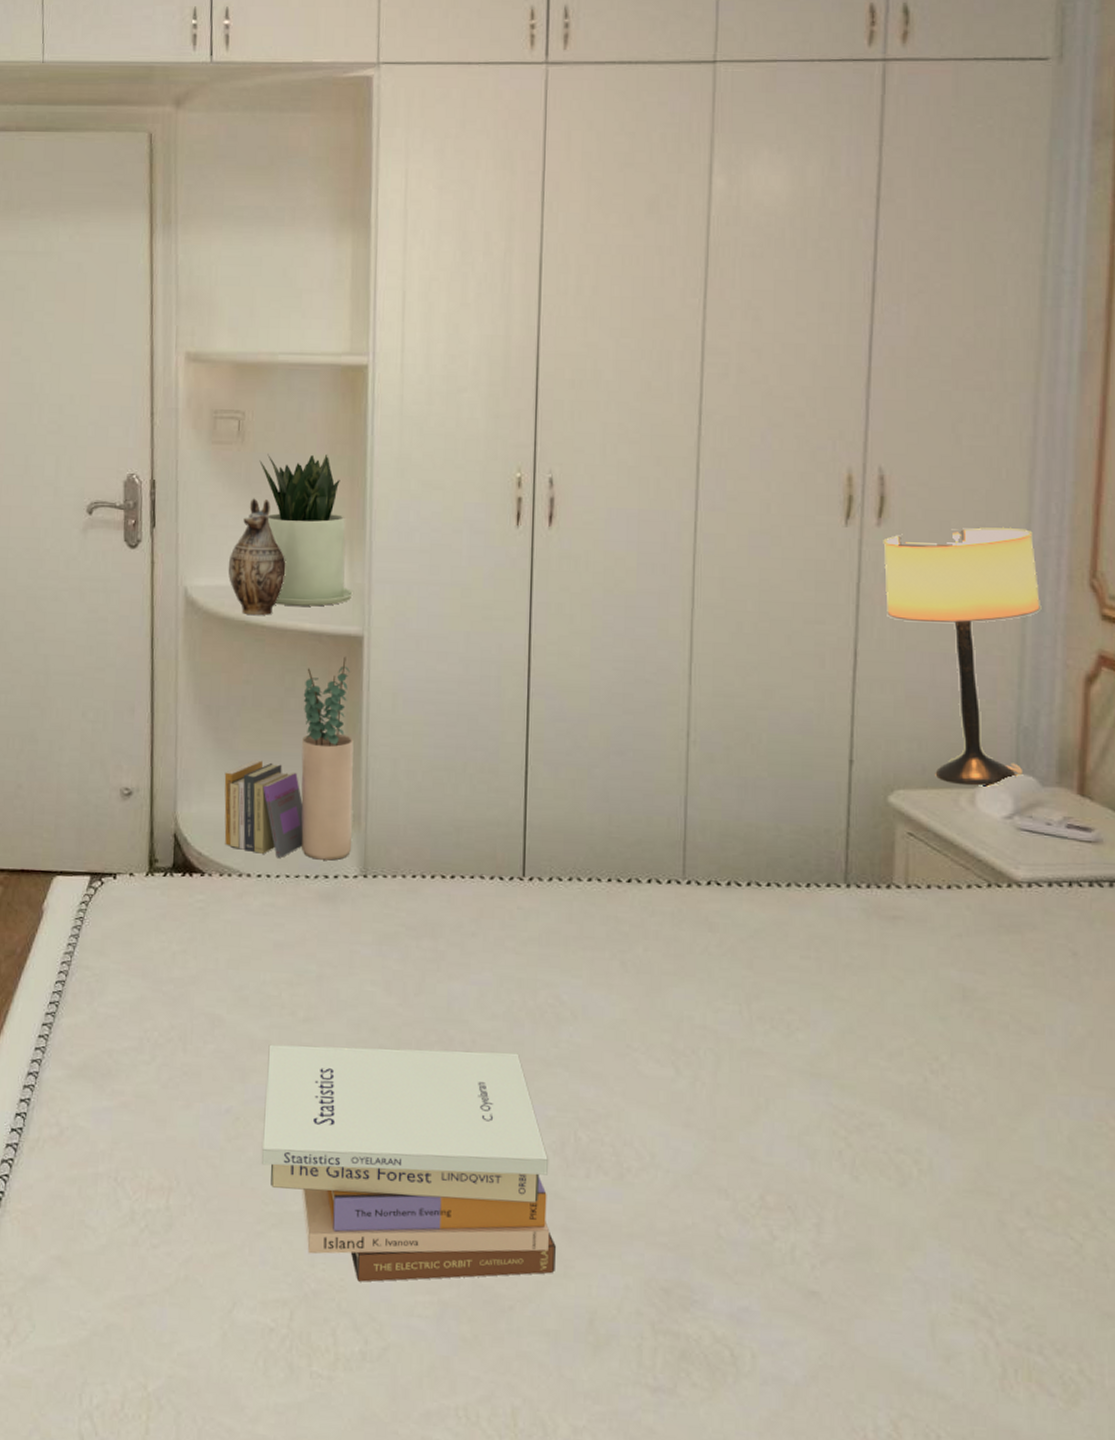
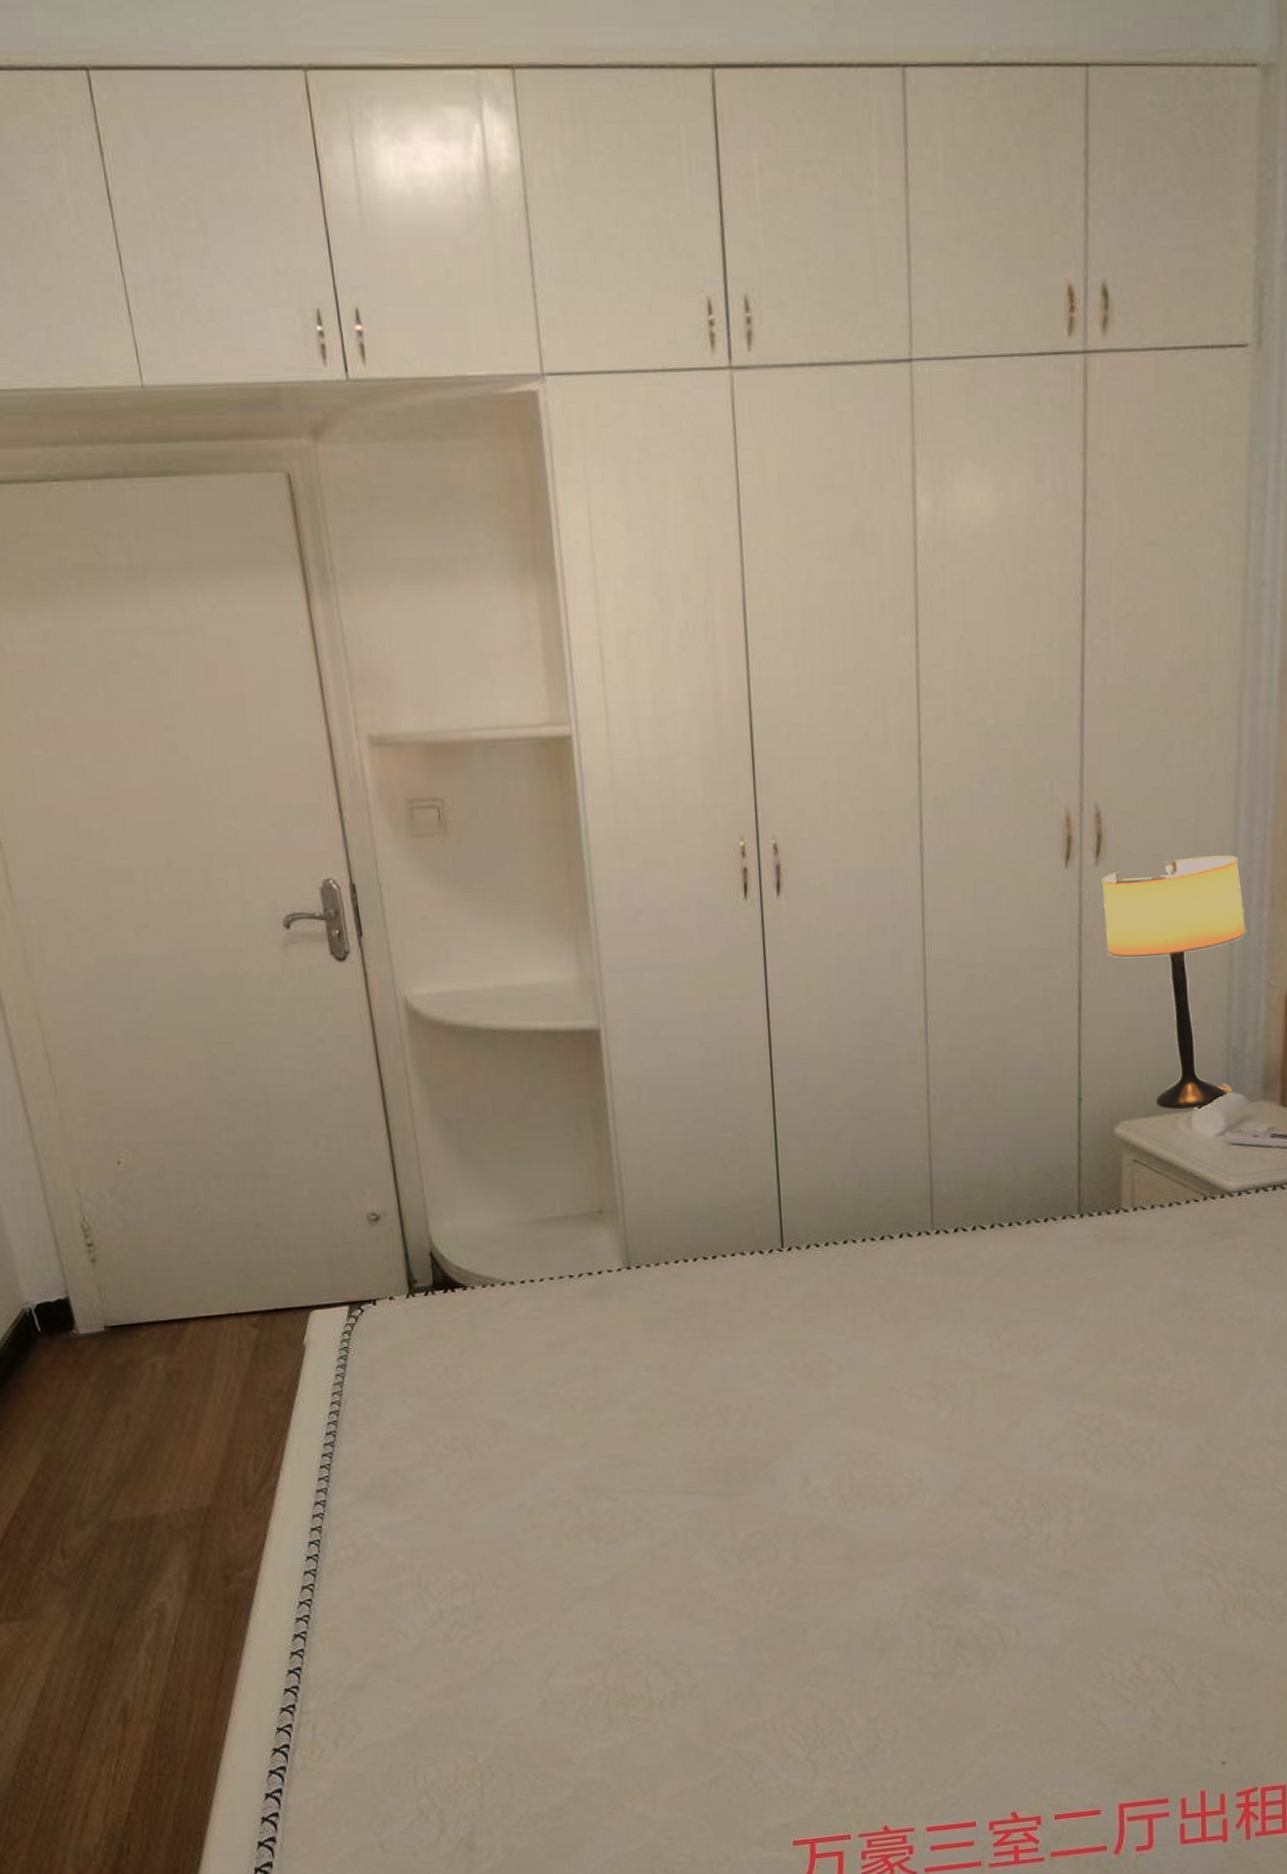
books: present [224,760,303,858] -> none [473,1168,563,1262]
decorative vase: present [228,498,286,615] -> none [447,894,511,1020]
planter: present [259,454,354,607] -> none [466,839,585,1006]
books: present [261,1044,557,1282] -> none [553,1411,841,1634]
vase: present [301,656,354,861] -> none [545,1052,613,1259]

